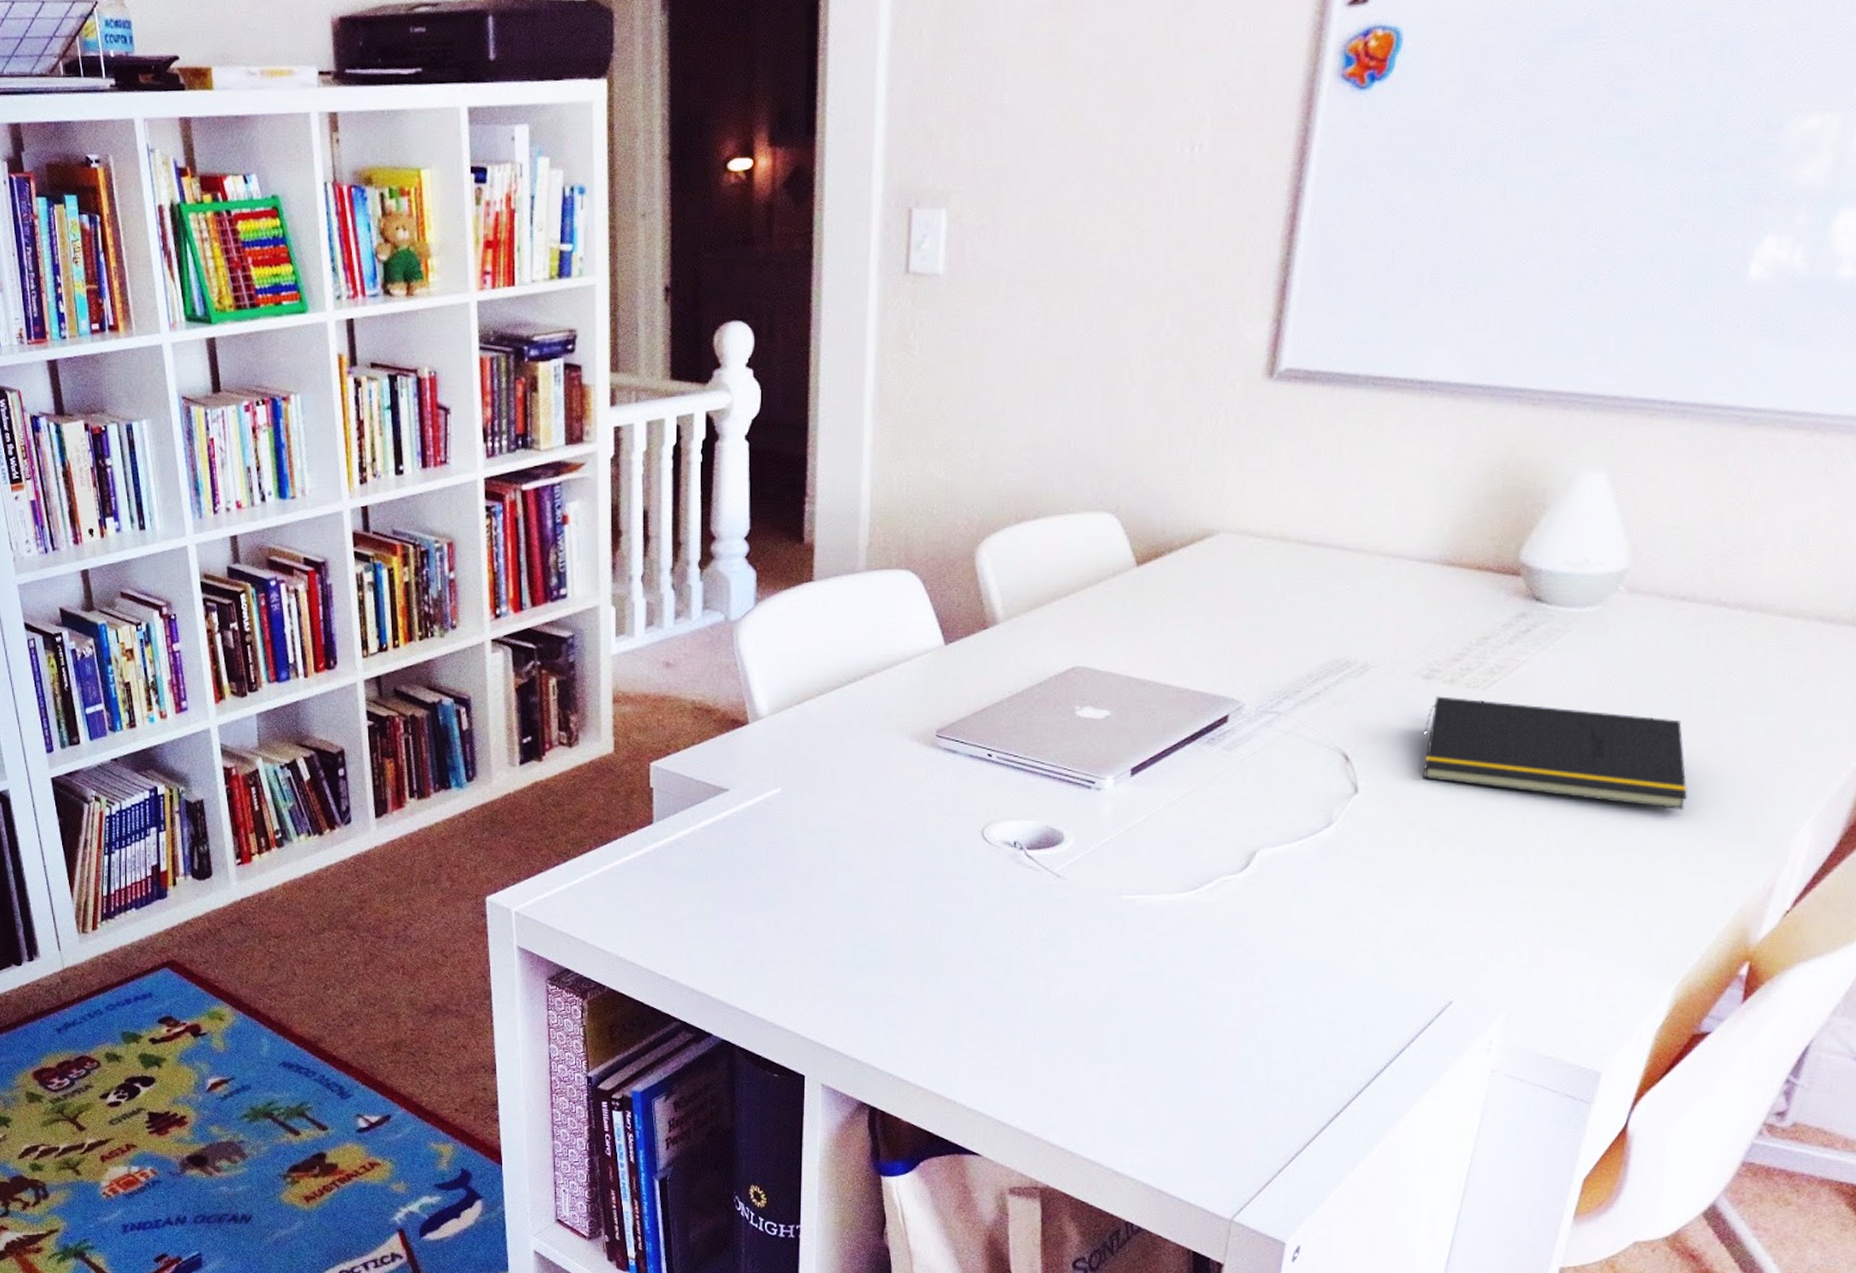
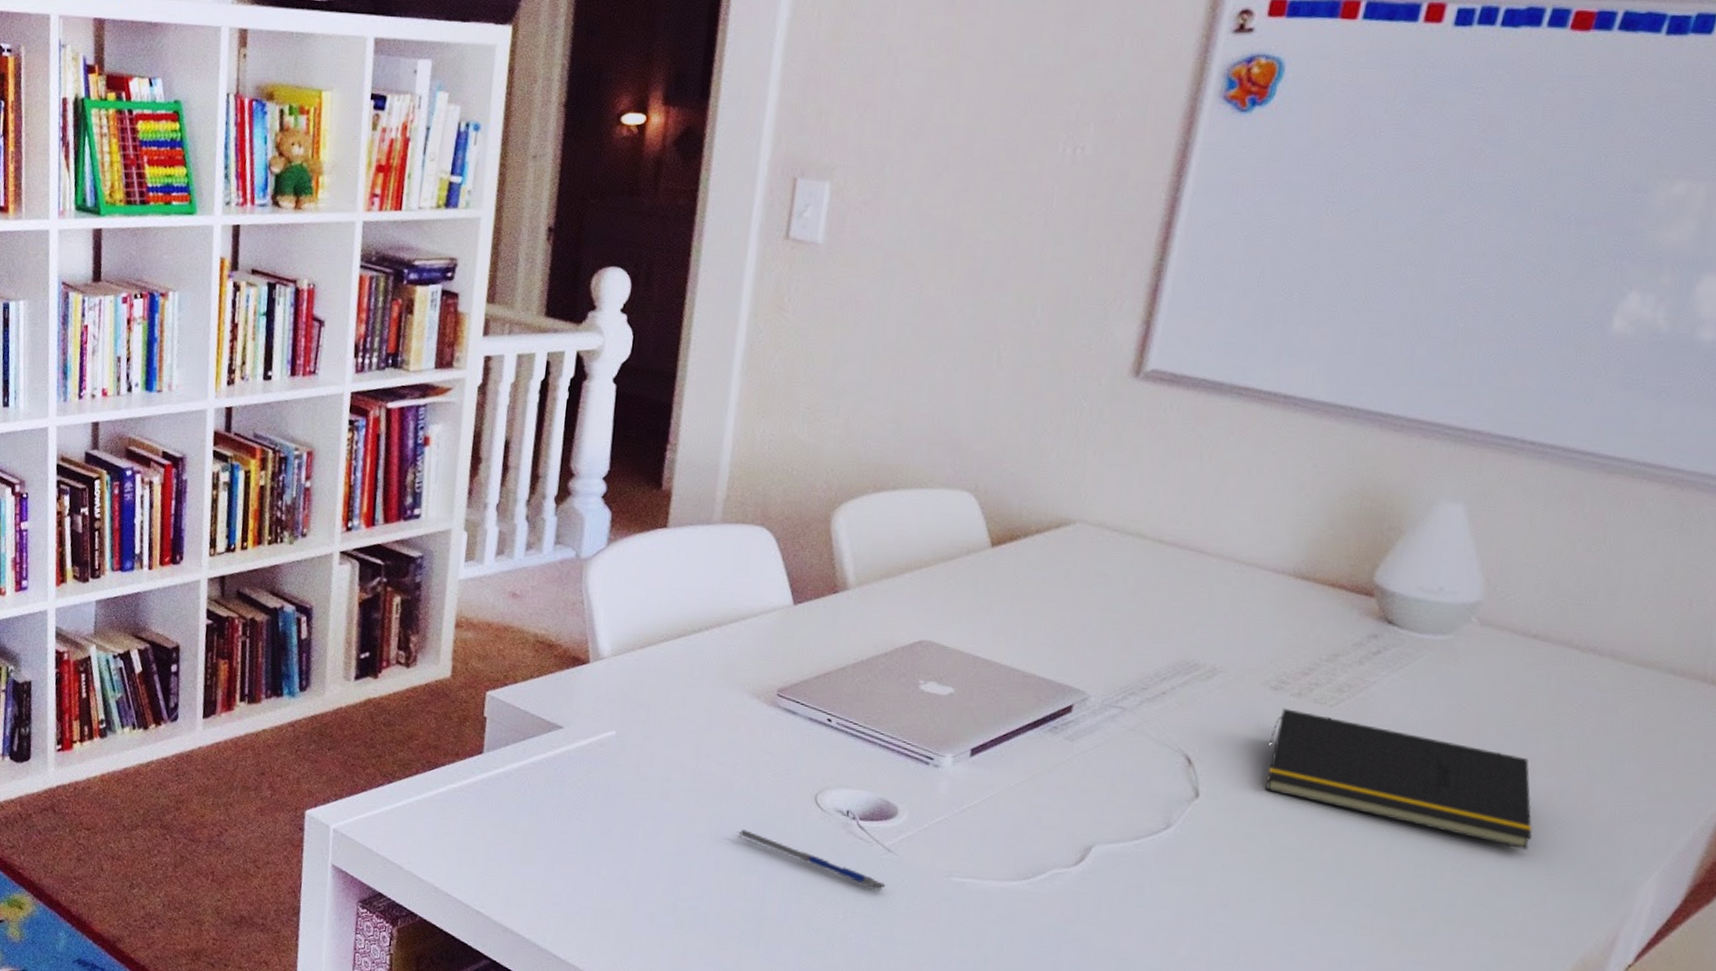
pen: none [908,871,1058,917] -> present [737,829,886,892]

